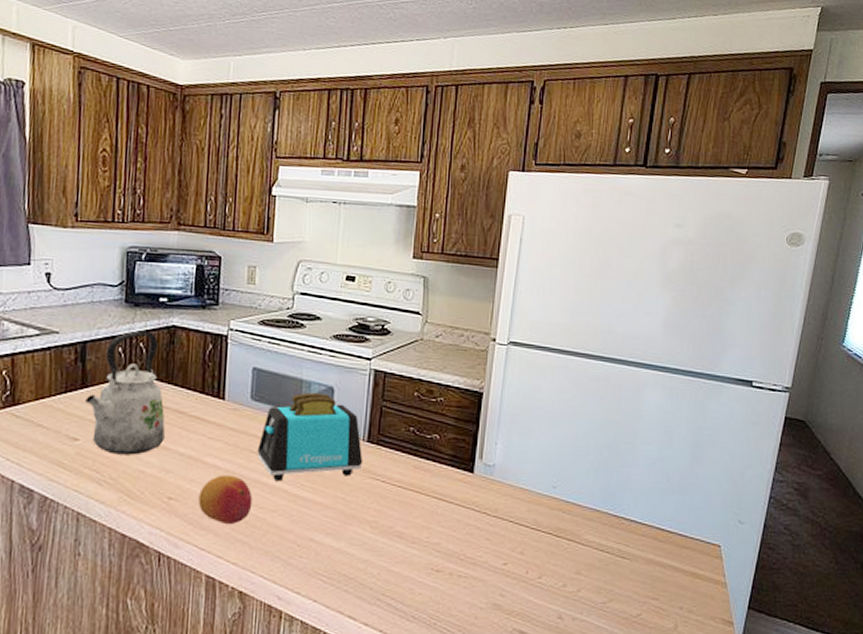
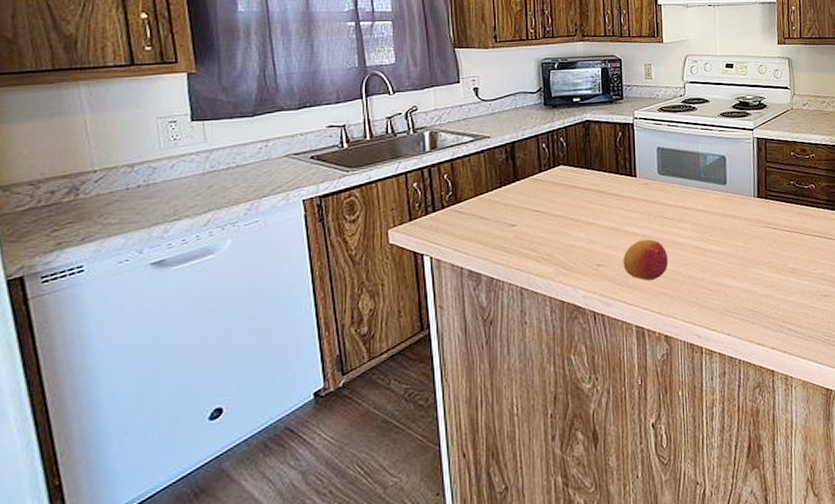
kettle: present [85,330,166,455] -> none [518,127,590,234]
toaster: present [257,392,363,482] -> none [668,161,756,240]

